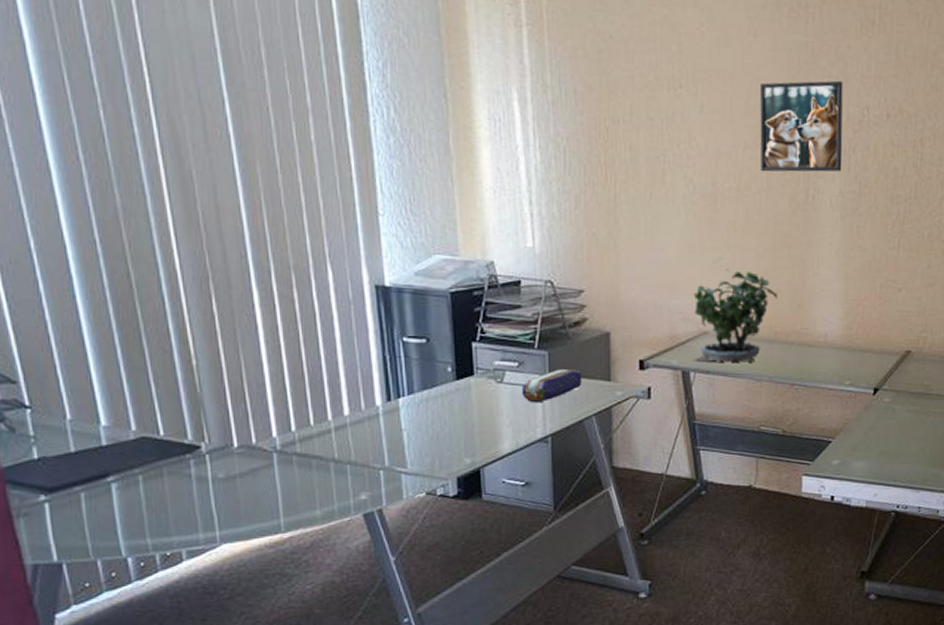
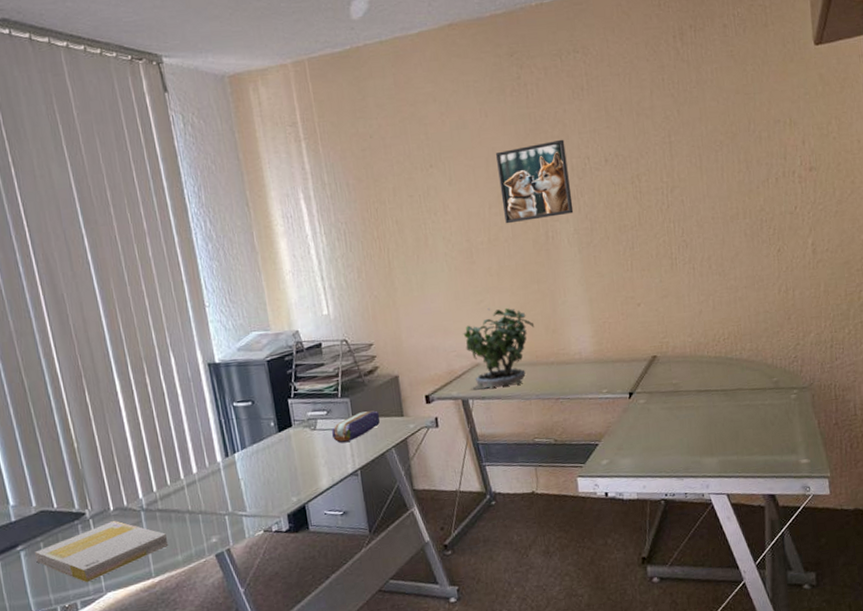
book: none [131,459,305,530] -> present [35,520,169,583]

